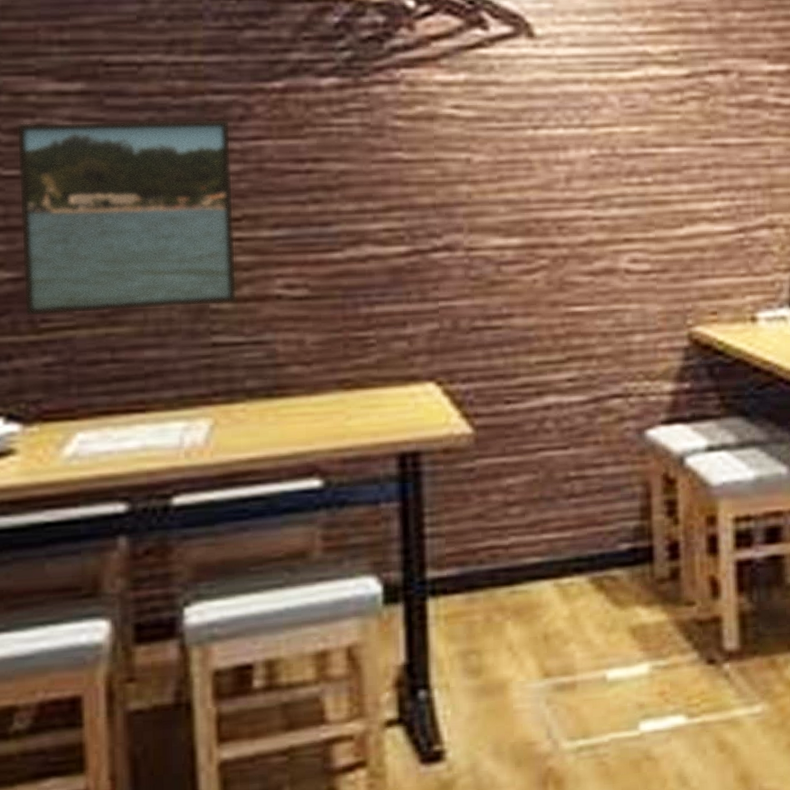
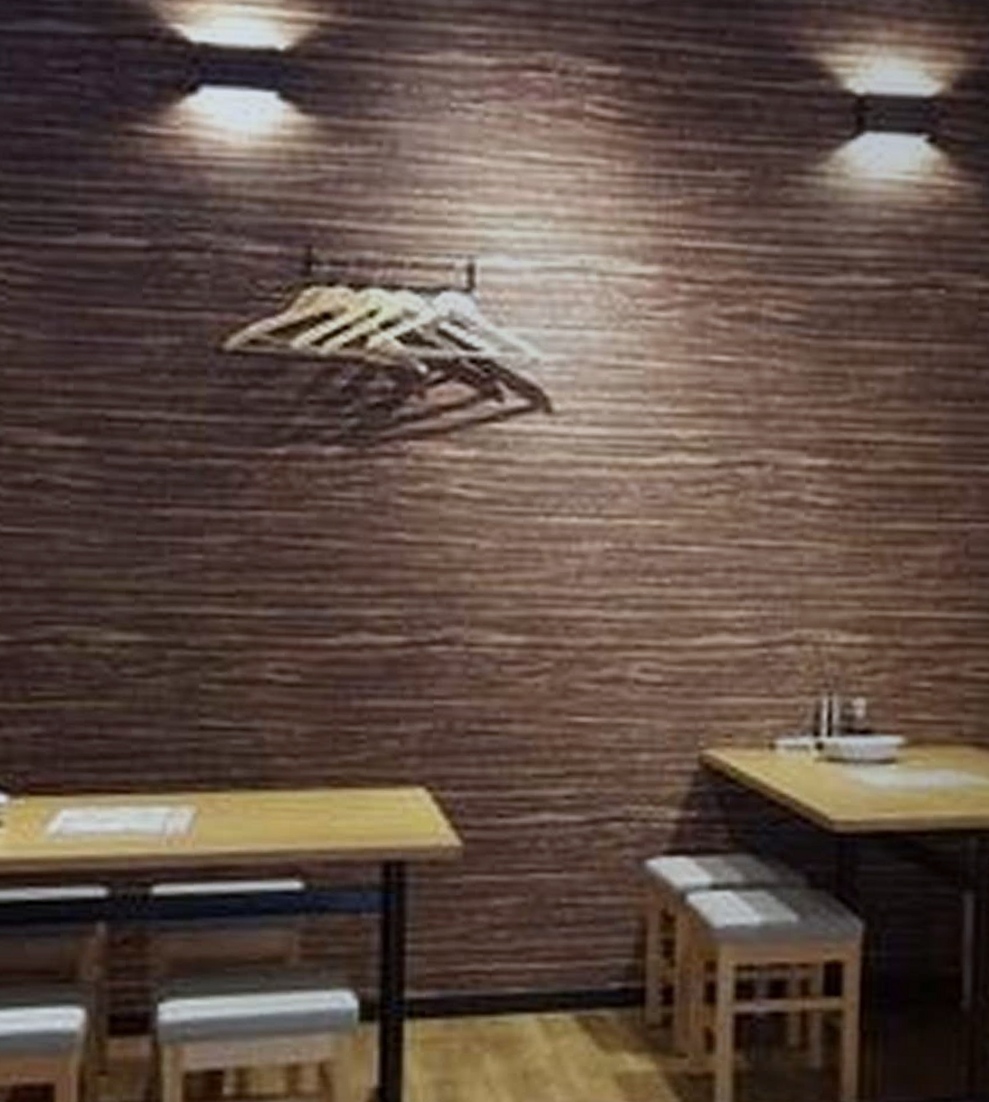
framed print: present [16,119,237,317] -> none [16,477,230,686]

